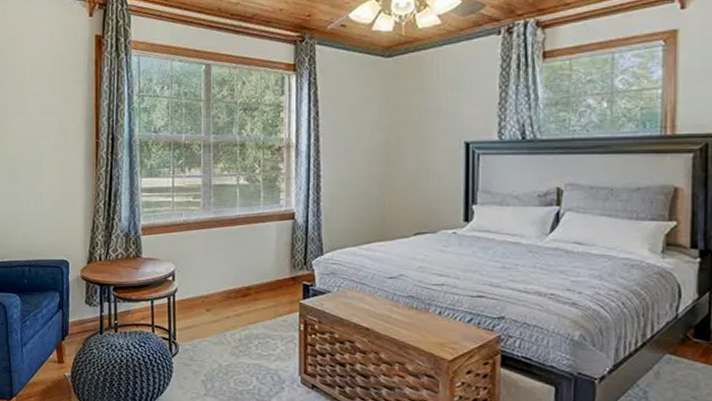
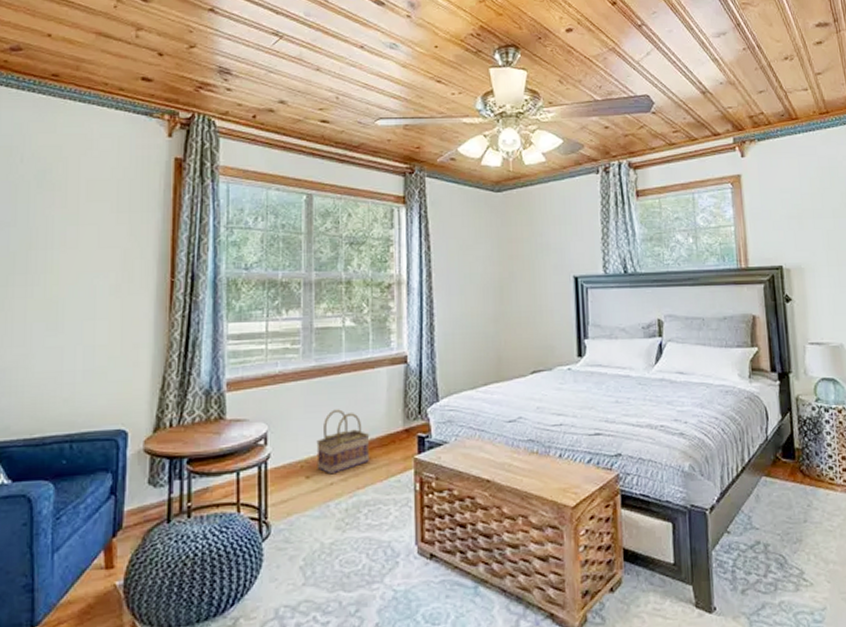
basket: none [215,256,260,310] -> present [316,409,370,475]

